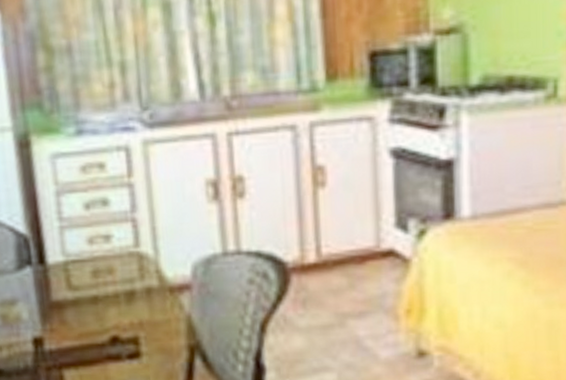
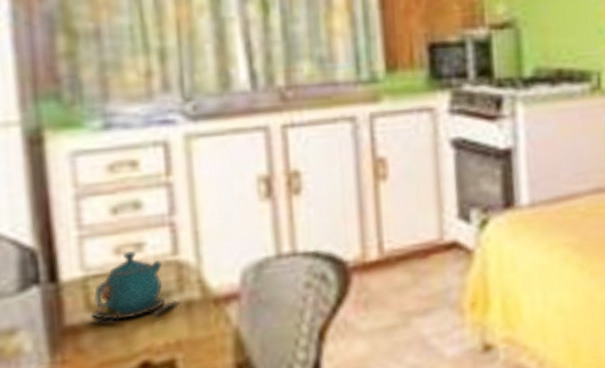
teapot: none [67,242,143,303] -> present [85,251,182,325]

